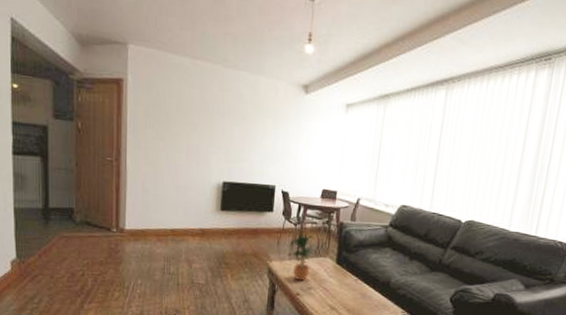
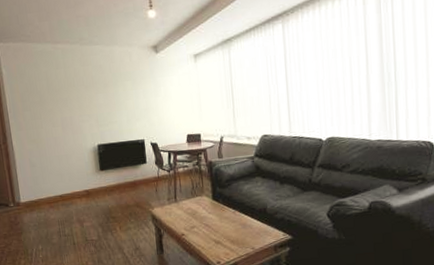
potted plant: present [289,228,315,281] -> none [166,172,191,222]

